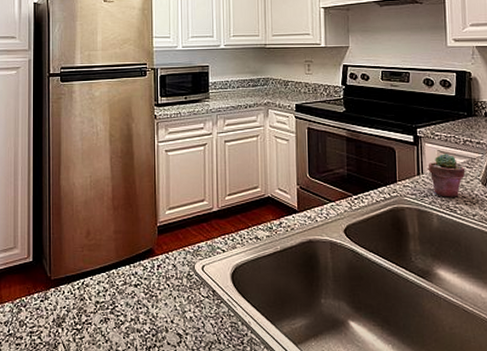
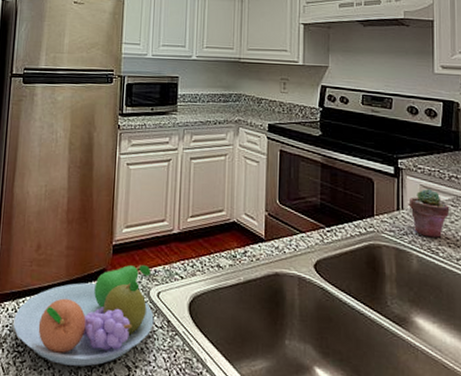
fruit bowl: none [70,242,200,337] -> present [13,265,154,367]

